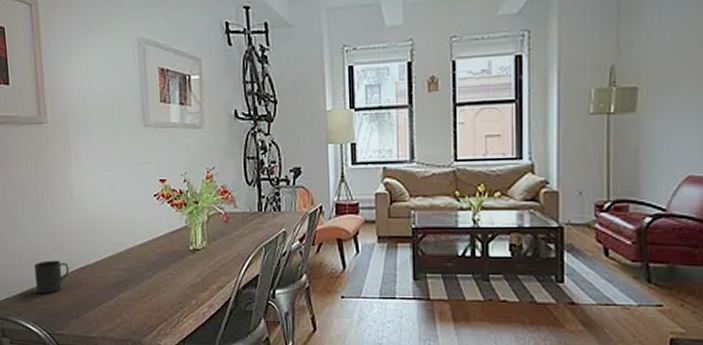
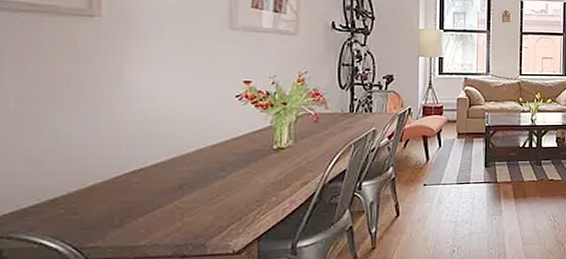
mug: present [34,260,70,294] -> none [62,165,115,203]

